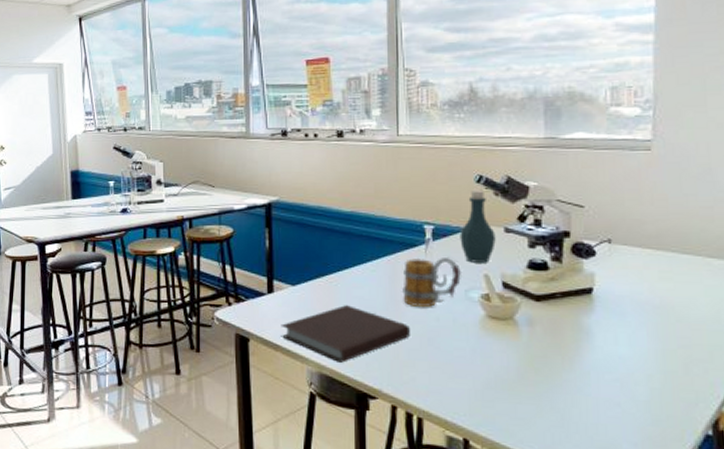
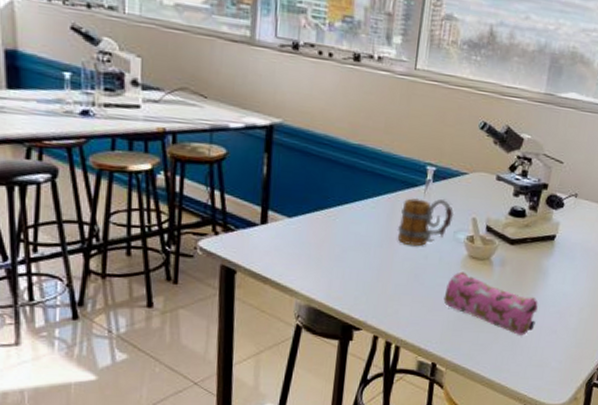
notebook: present [280,305,410,363] -> none [271,240,400,296]
bottle: present [459,189,496,263] -> none [457,135,489,208]
pencil case: none [465,333,588,408] -> present [443,271,538,335]

